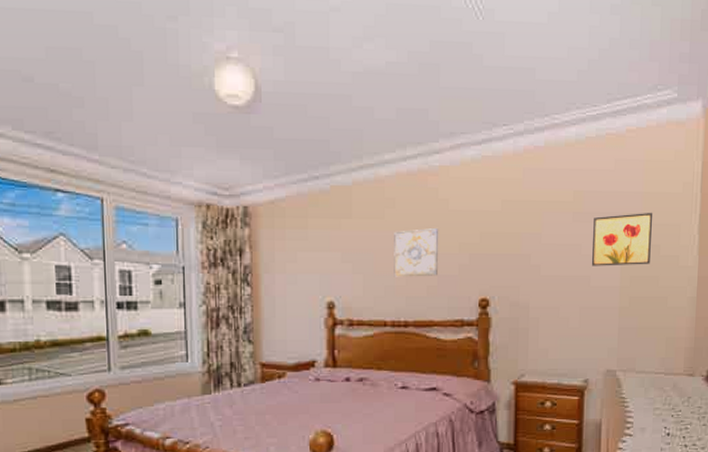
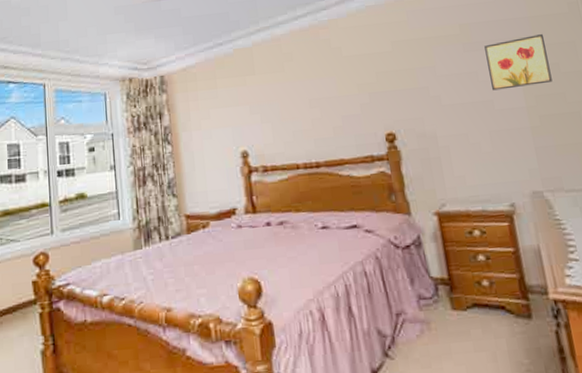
wall art: present [394,228,439,277] -> none [295,74,342,122]

